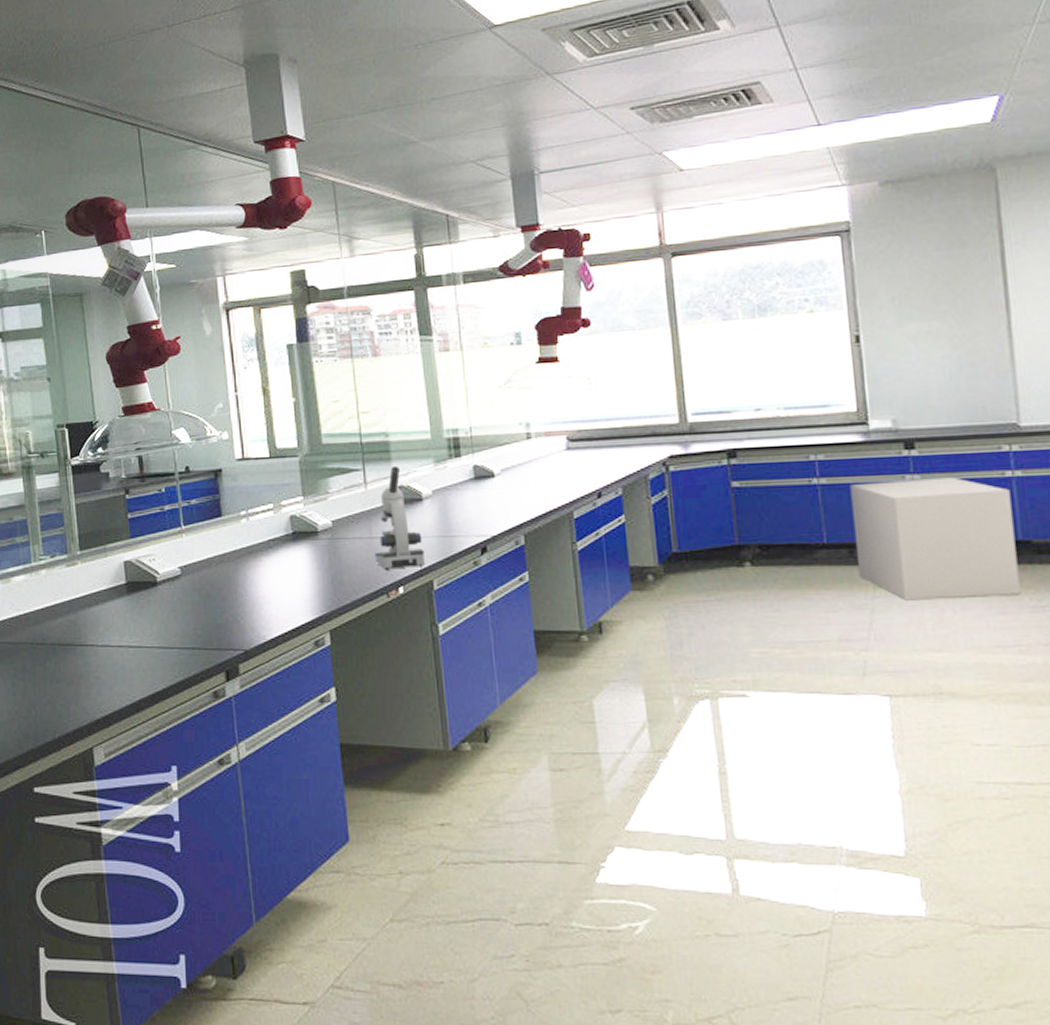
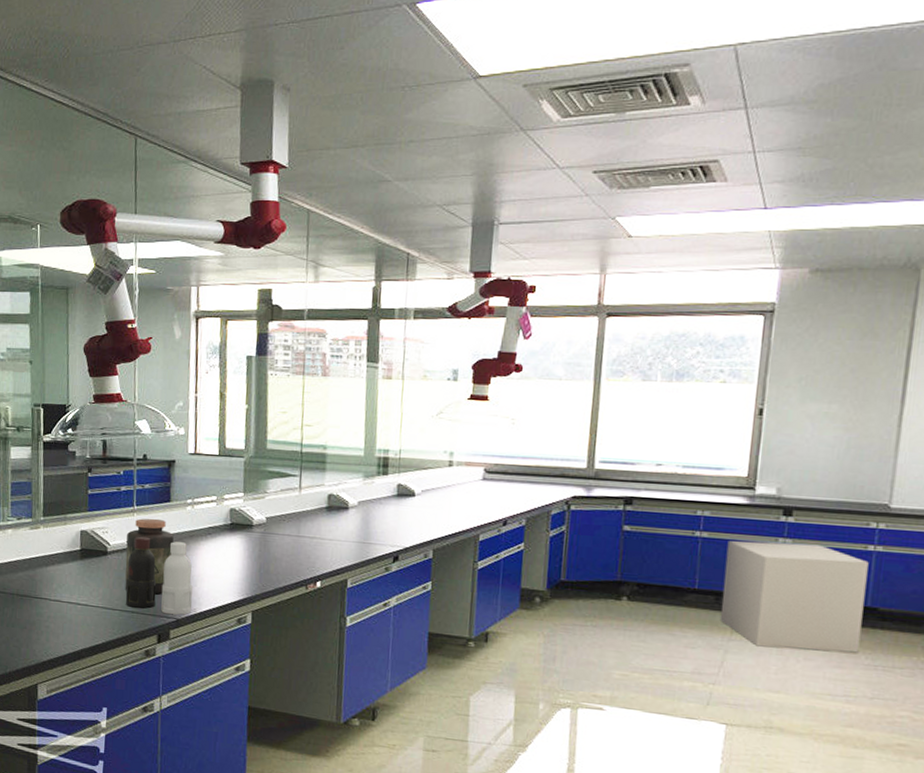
jar: none [177,537,231,625] -> present [125,518,174,595]
bottle: none [181,559,261,647] -> present [125,536,193,616]
microscope: present [374,465,425,570] -> none [299,475,343,567]

